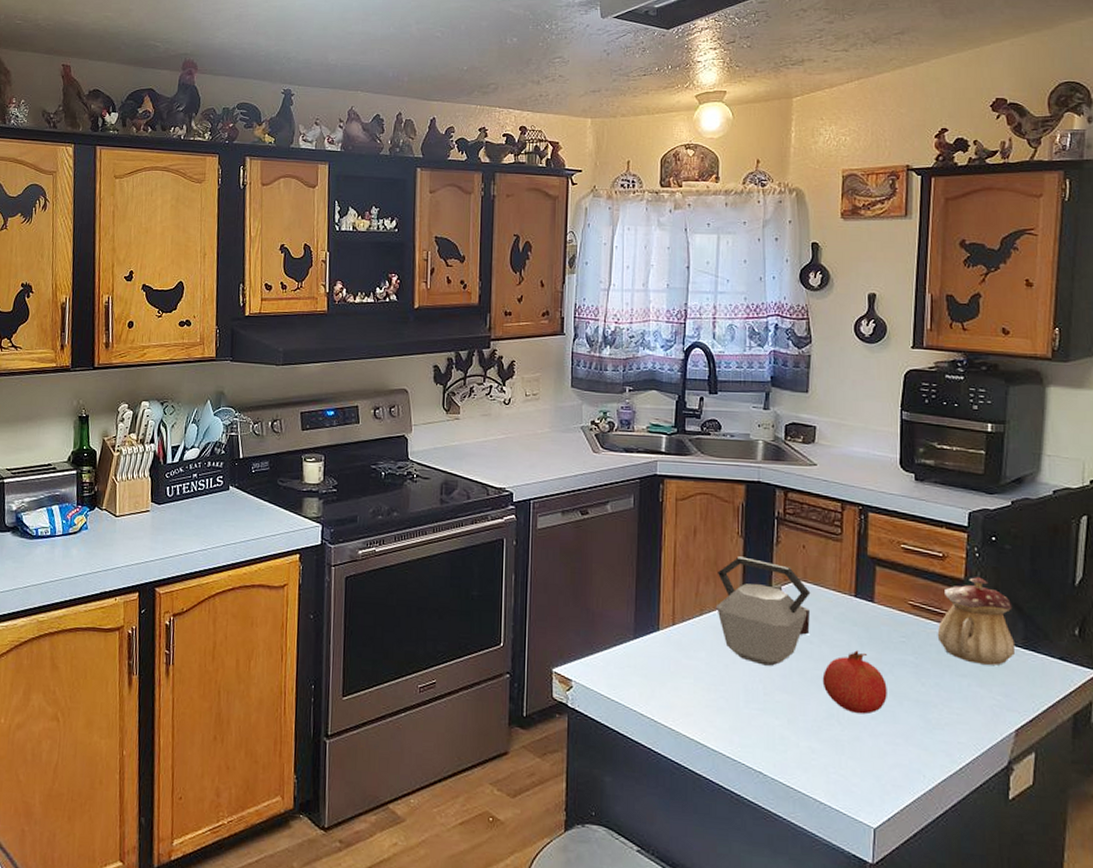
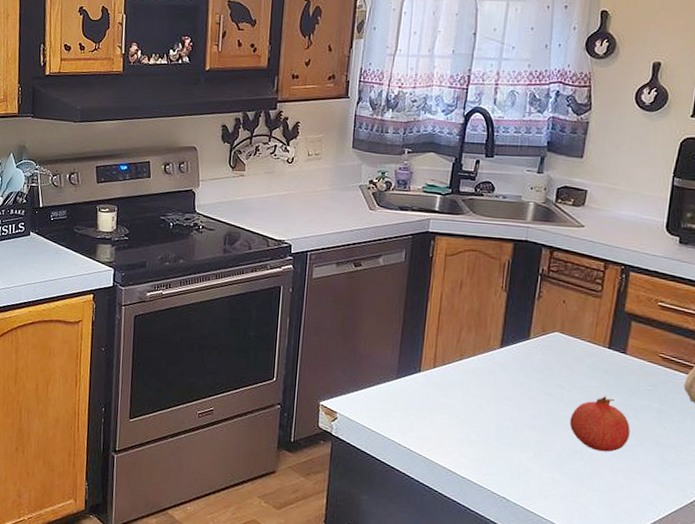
kettle: present [716,556,811,666] -> none [476,308,567,407]

